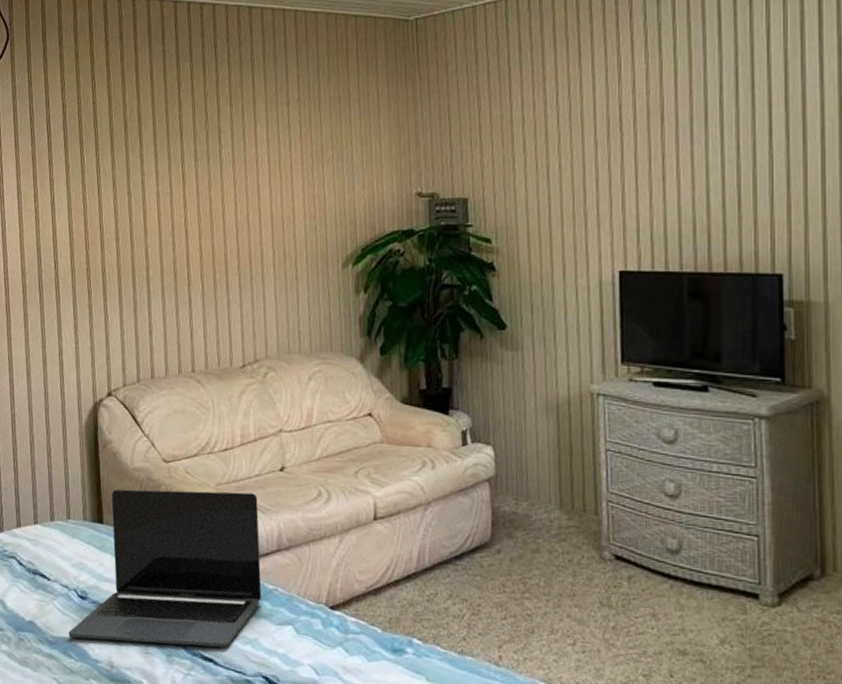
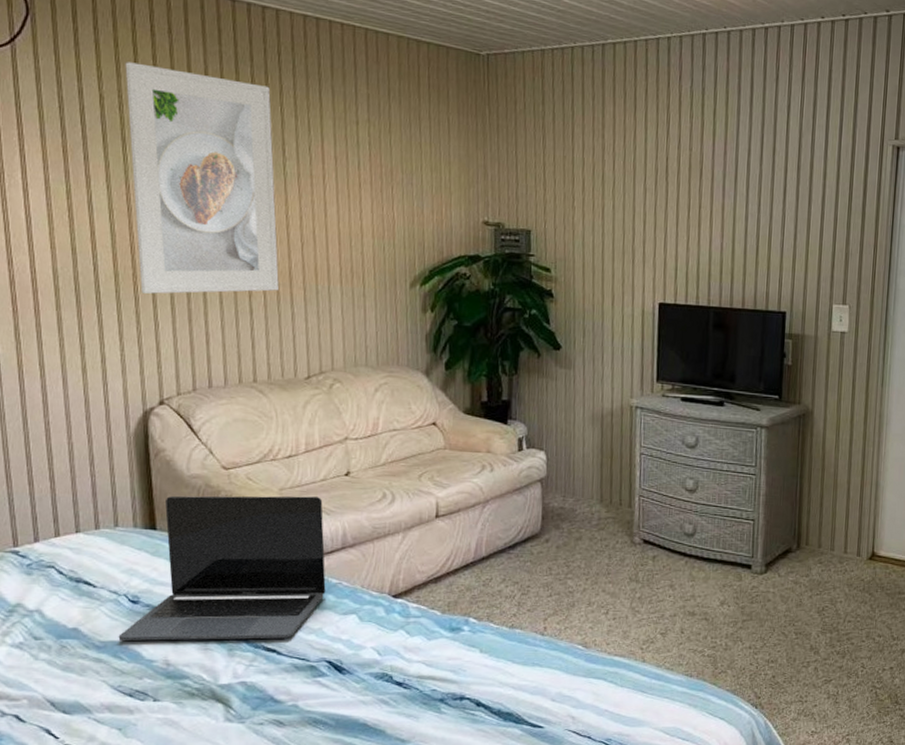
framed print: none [83,71,216,288] -> present [125,62,279,295]

